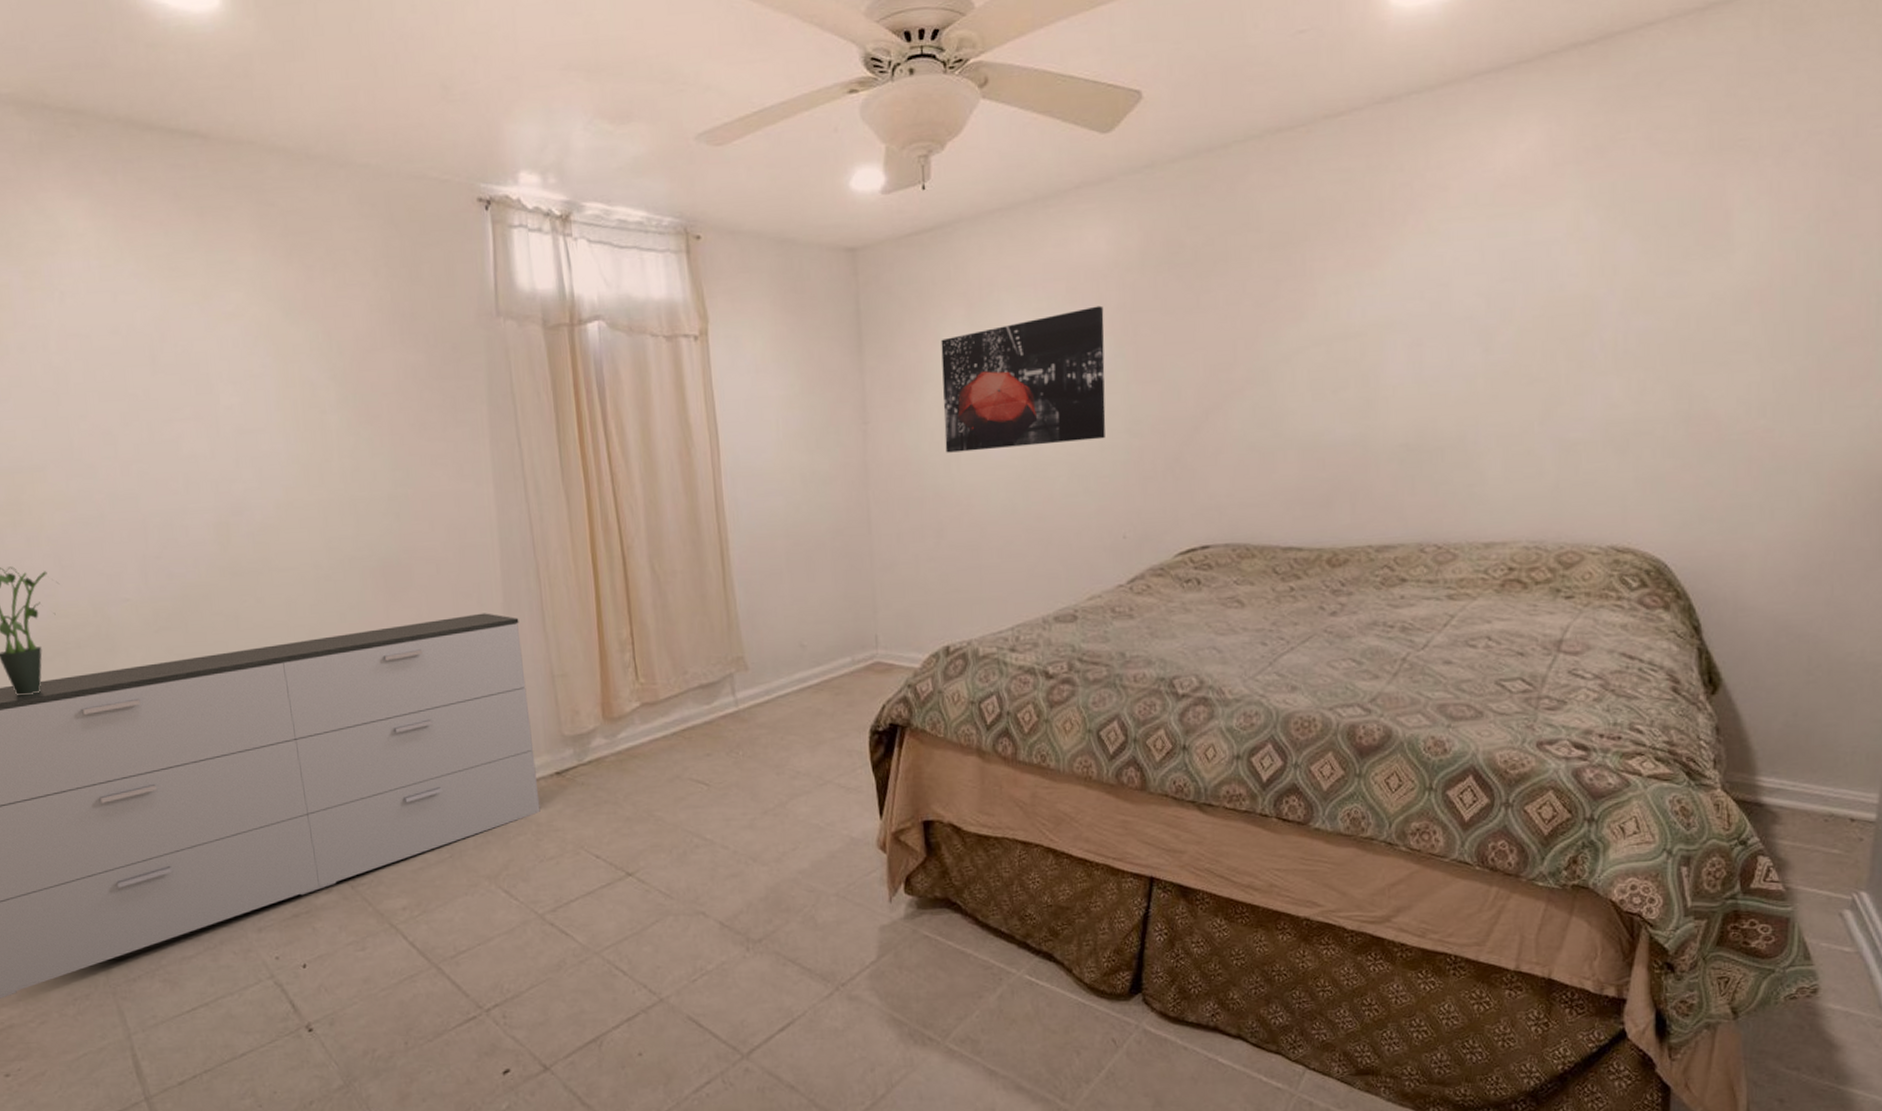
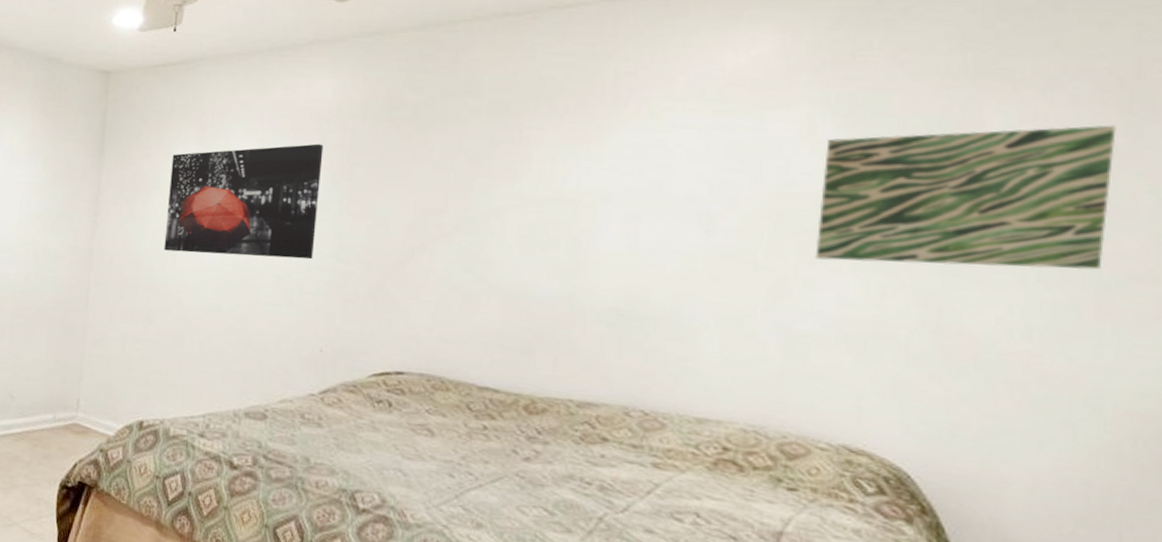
wall art: none [1583,188,1837,364] -> present [815,125,1116,270]

